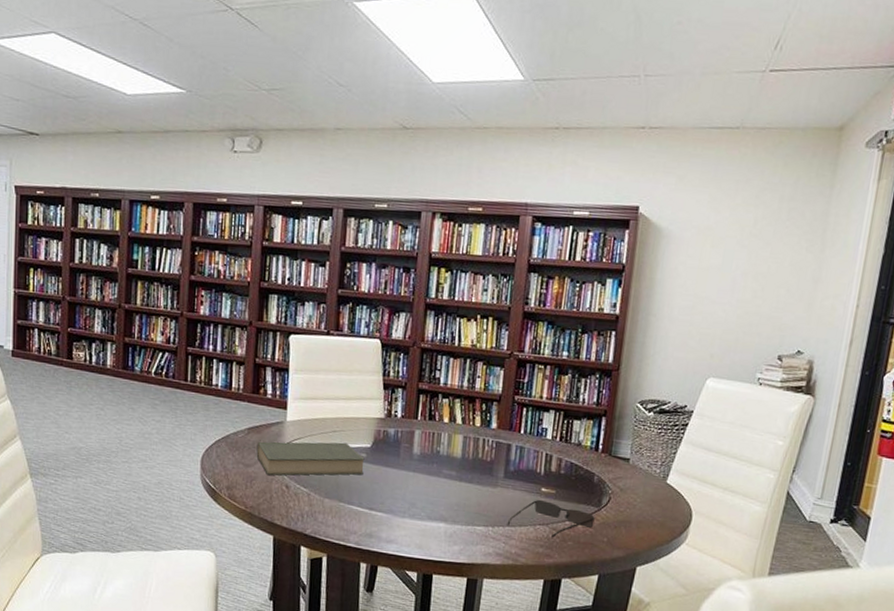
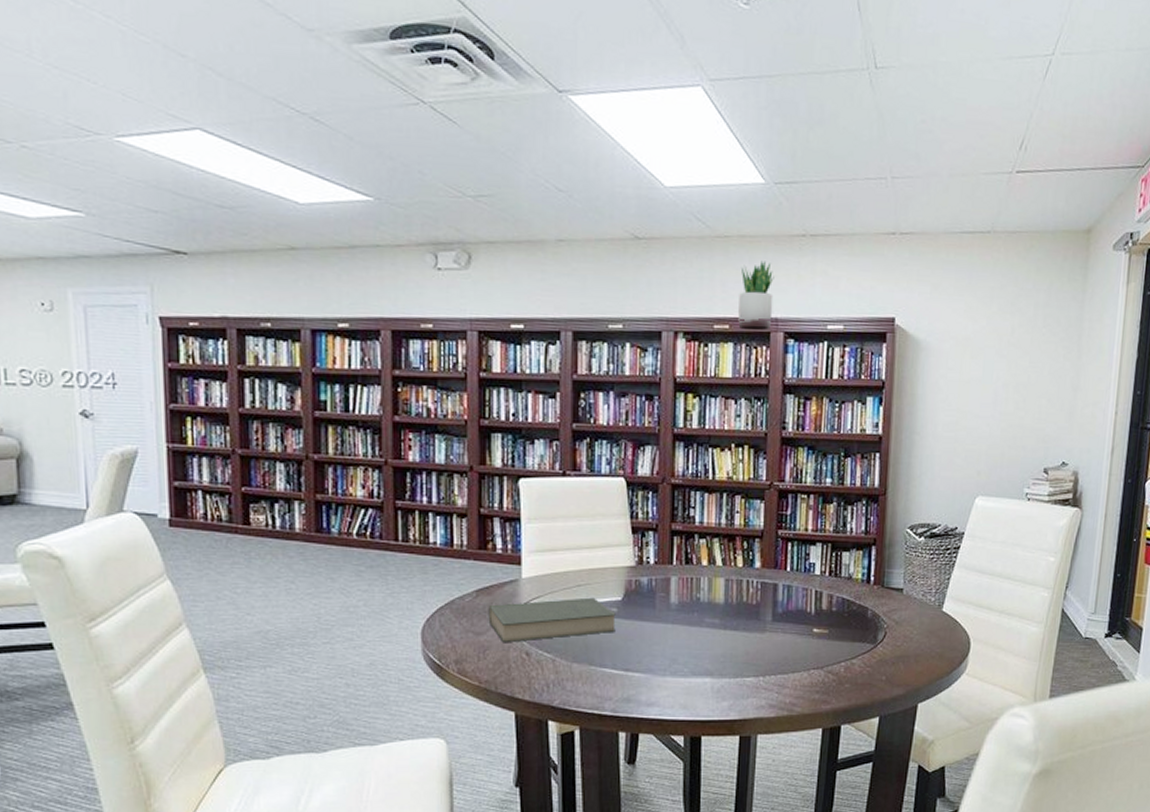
planter: none [490,150,527,214] -> present [738,261,774,331]
eyeglasses: present [507,499,595,538] -> none [779,641,871,682]

